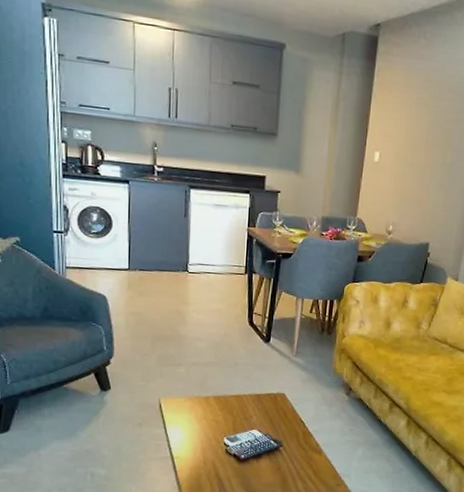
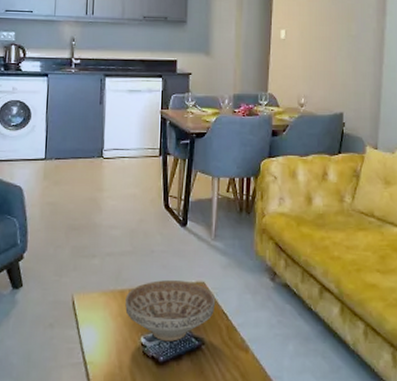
decorative bowl: none [209,390,295,443] -> present [125,280,216,342]

